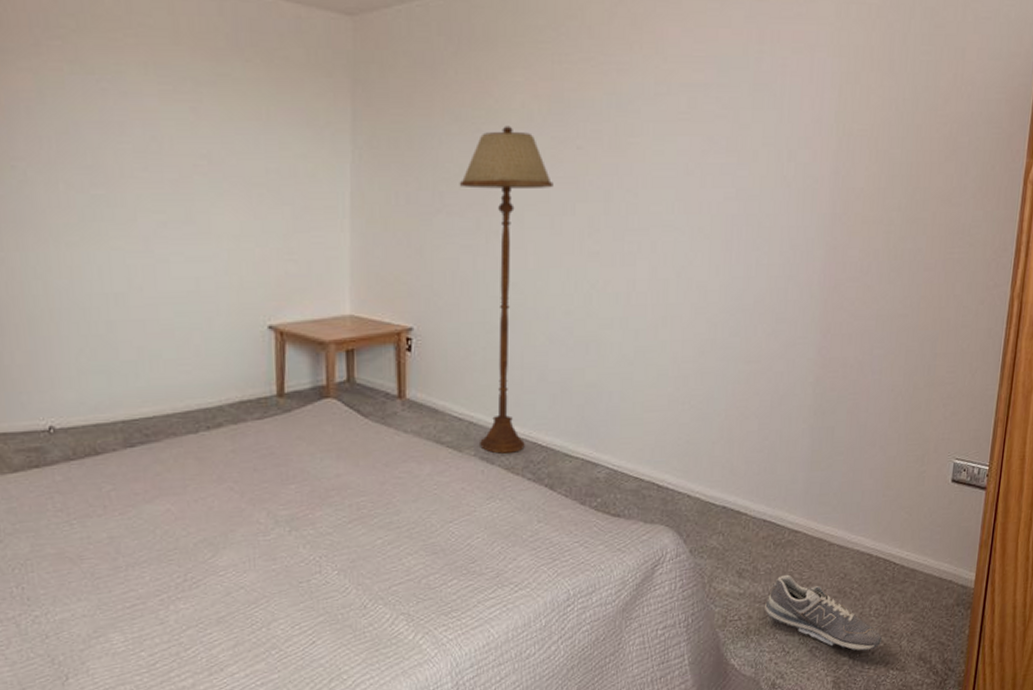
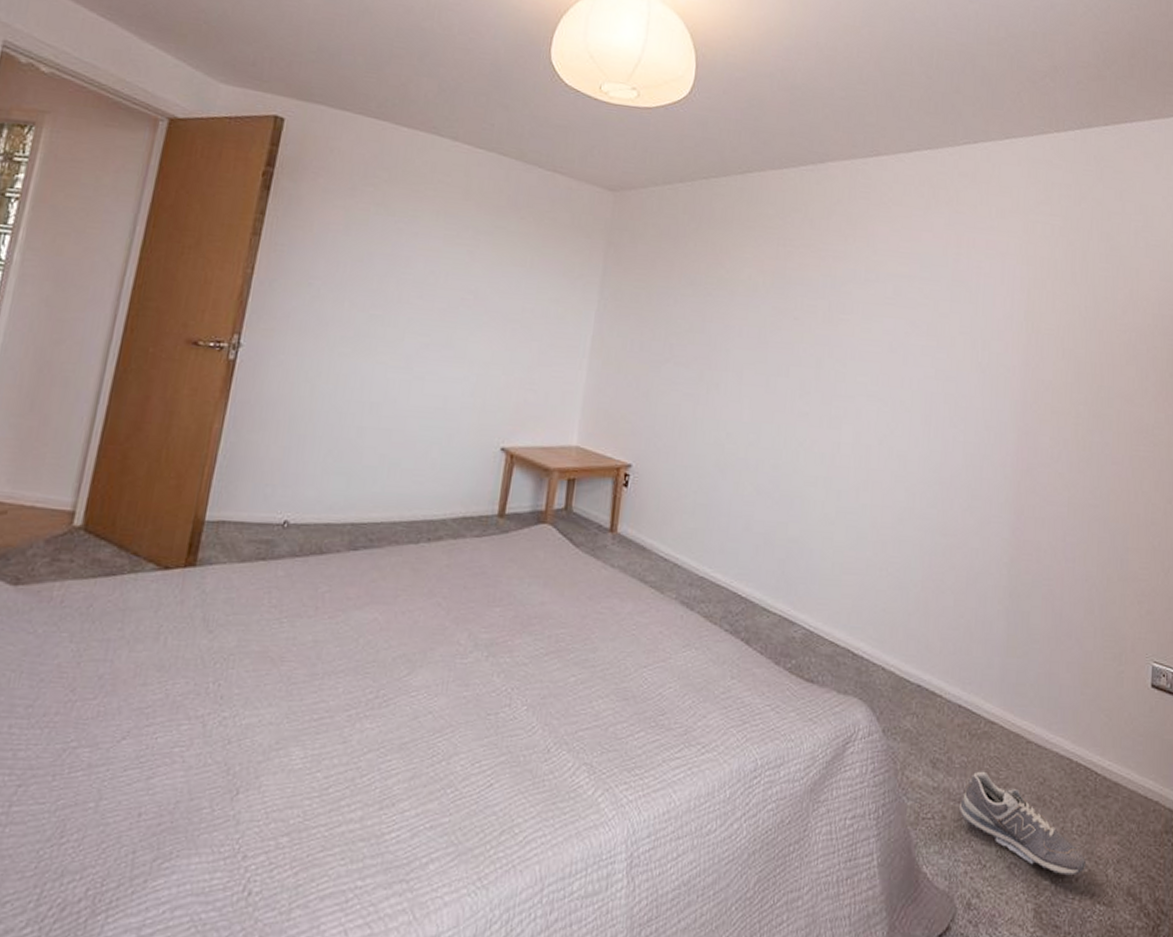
floor lamp: present [459,126,553,454] -> none [681,293,771,601]

